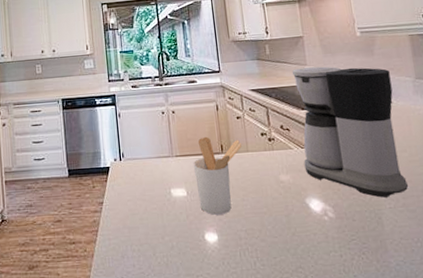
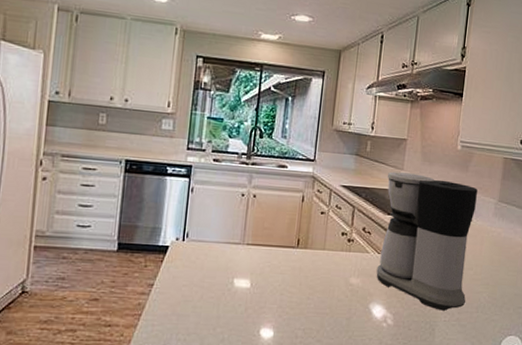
utensil holder: present [193,136,242,215] -> none [262,227,321,311]

